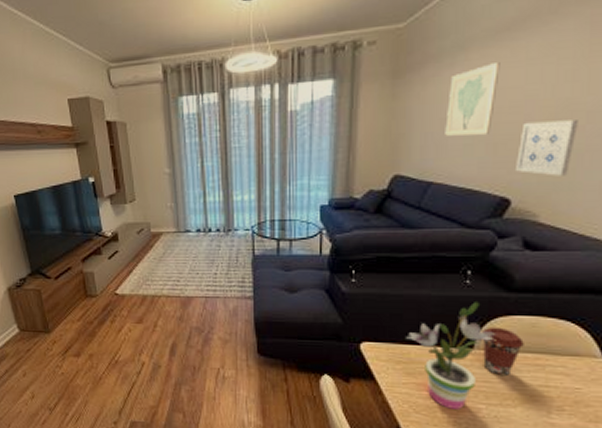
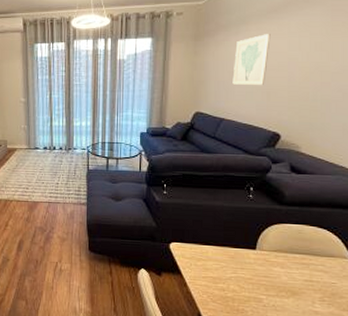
potted plant: present [406,302,497,409] -> none [205,212,273,299]
coffee cup: present [482,327,524,377] -> none [262,232,293,273]
wall art: present [516,120,578,176] -> none [284,78,326,119]

